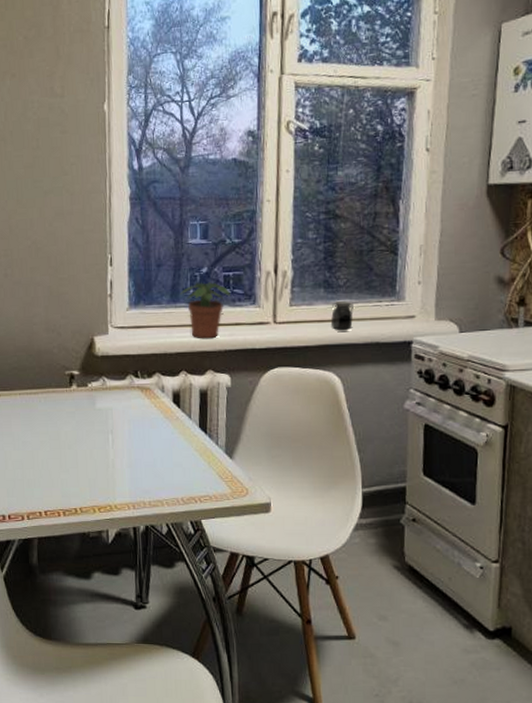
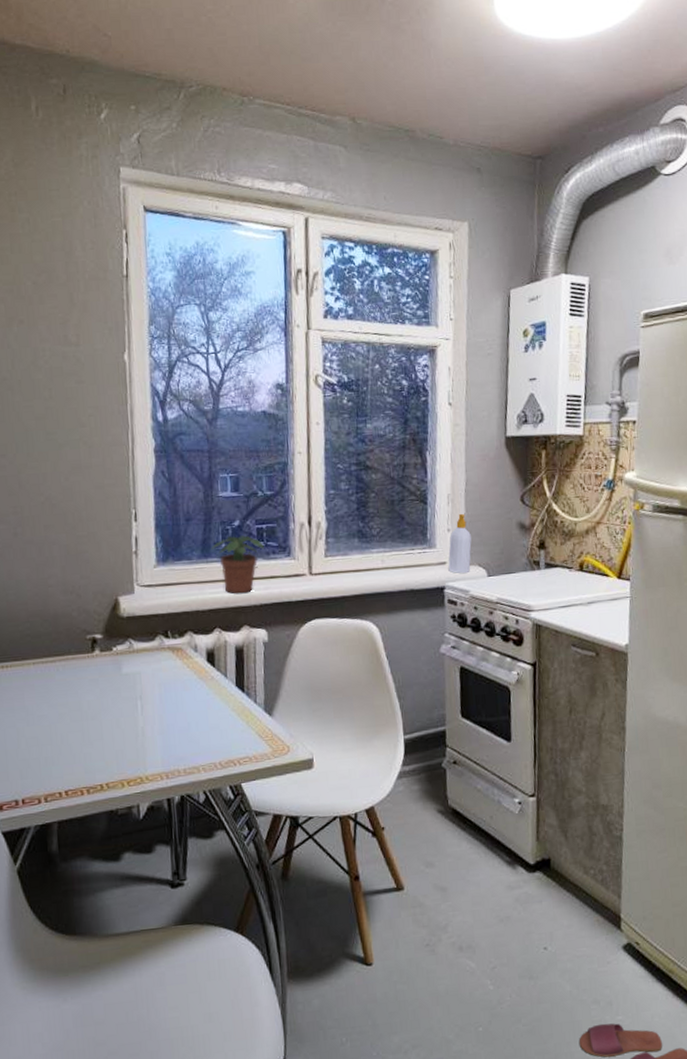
jar: present [331,300,354,332] -> none [366,549,388,581]
soap bottle: none [417,265,444,329] -> present [448,513,472,574]

